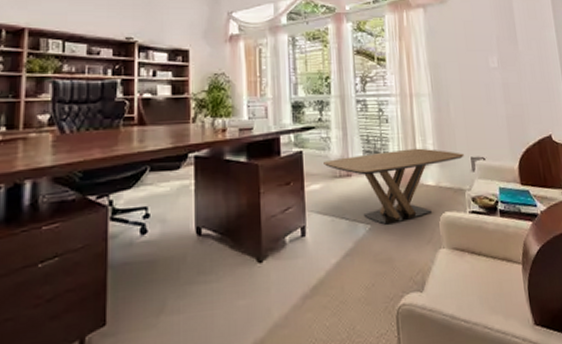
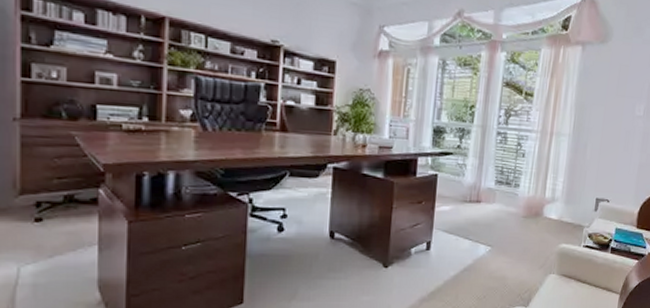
coffee table: present [324,148,464,225] -> none [456,183,590,249]

